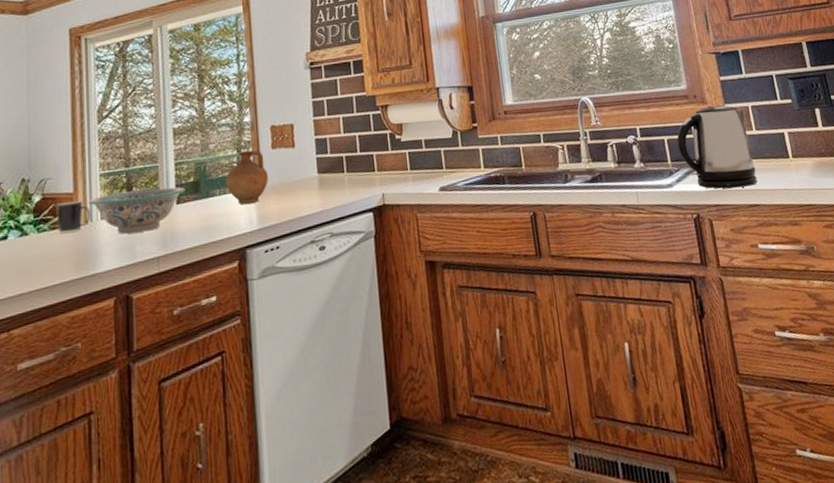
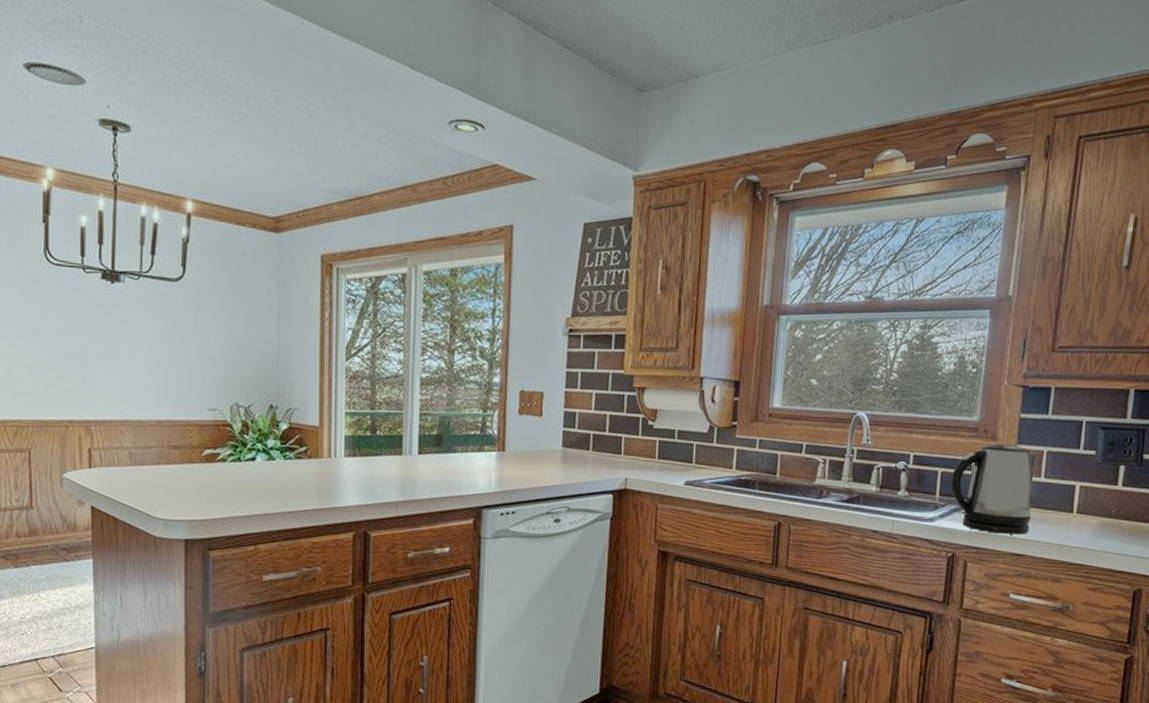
mug: present [56,200,91,234] -> none [302,434,335,465]
decorative bowl: present [88,187,185,234] -> none [332,433,428,476]
ceramic jug: present [226,150,268,204] -> none [469,411,512,465]

